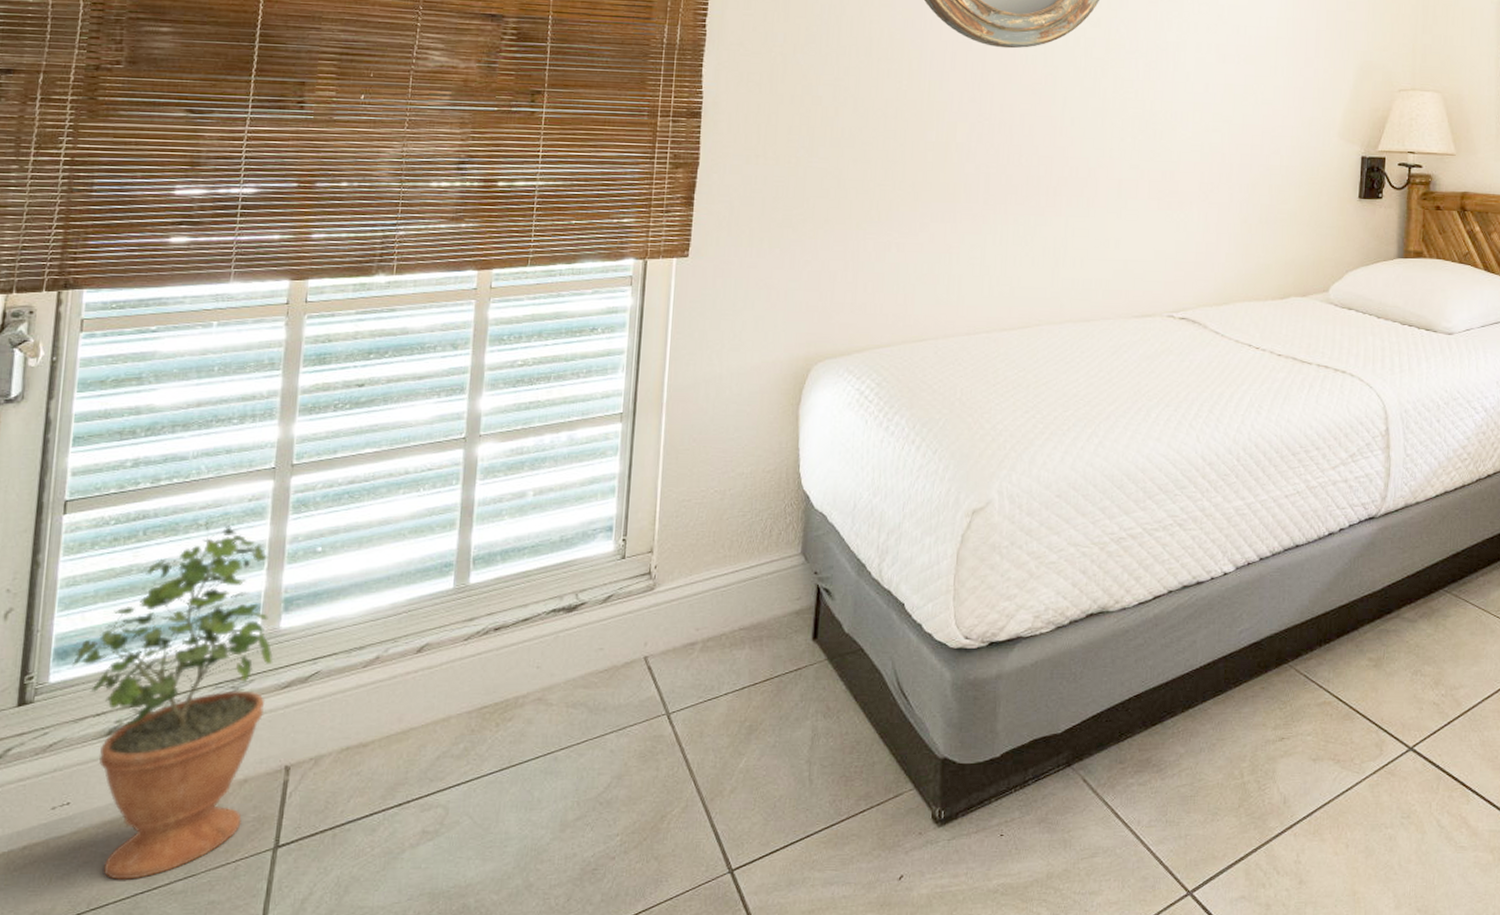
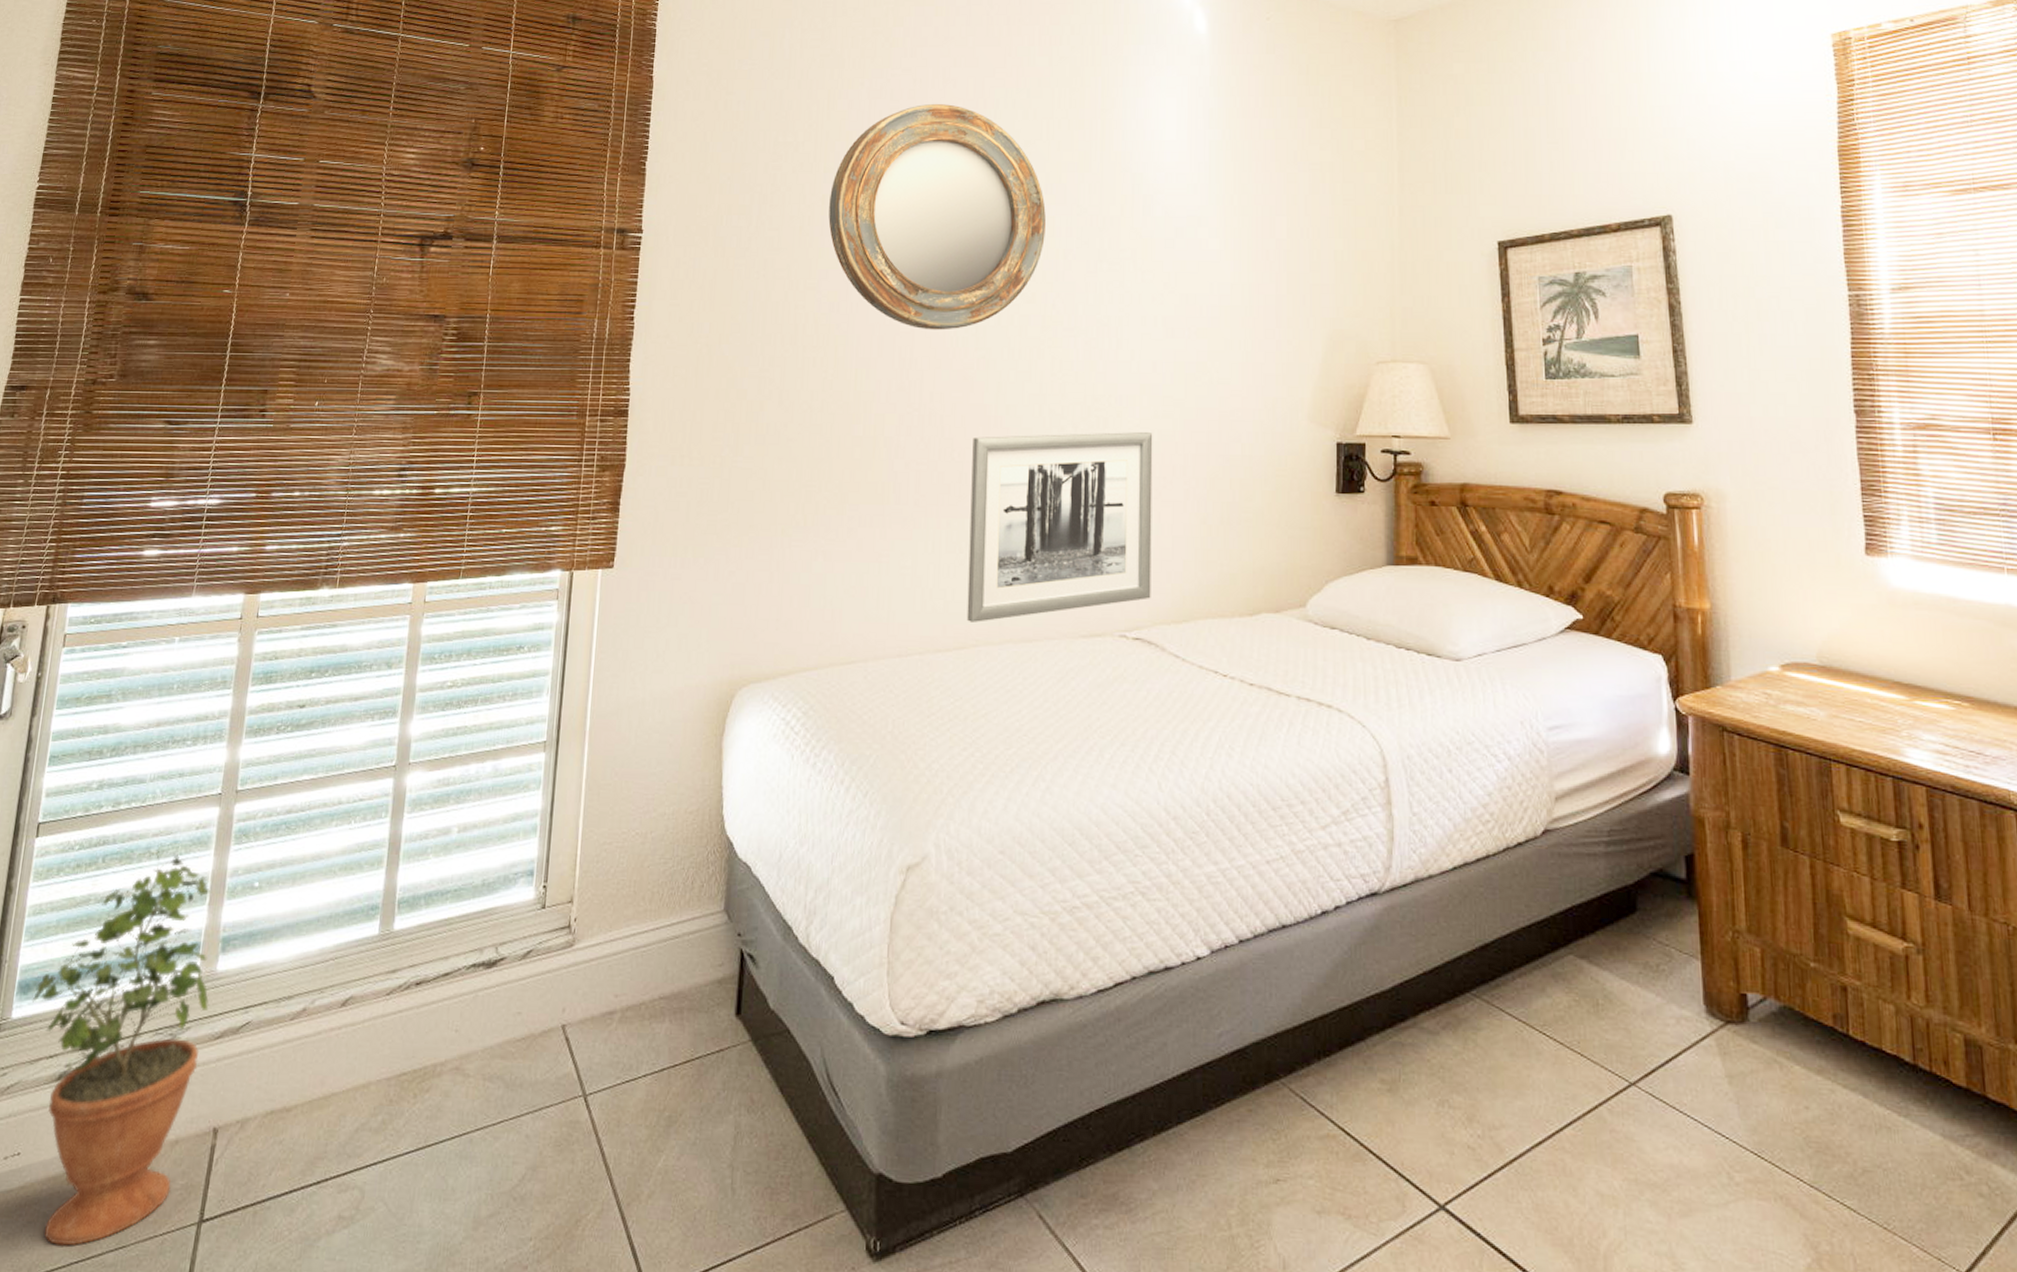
wall art: none [1031,143,1203,305] -> present [966,432,1153,622]

